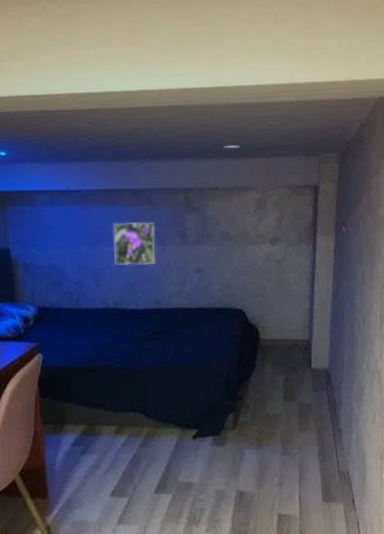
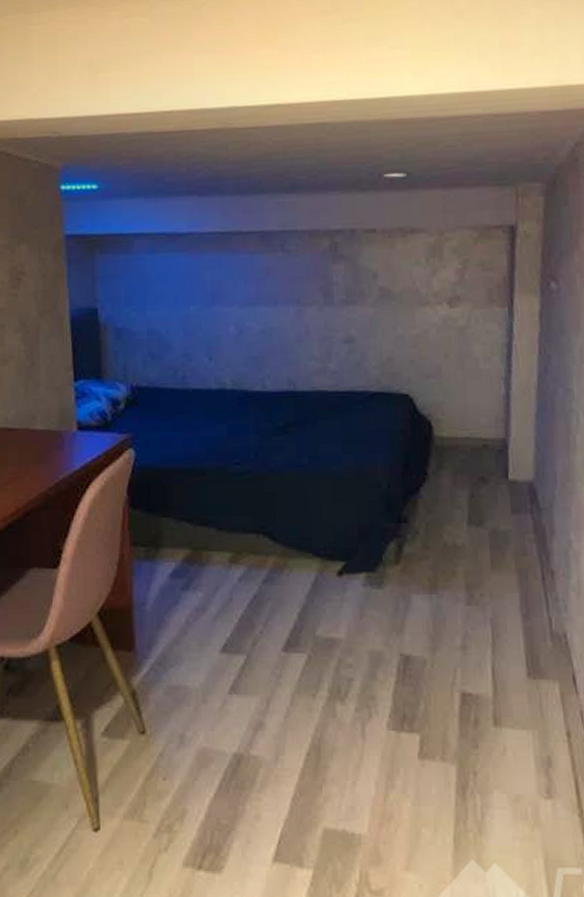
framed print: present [113,222,156,266] -> none [233,274,291,332]

